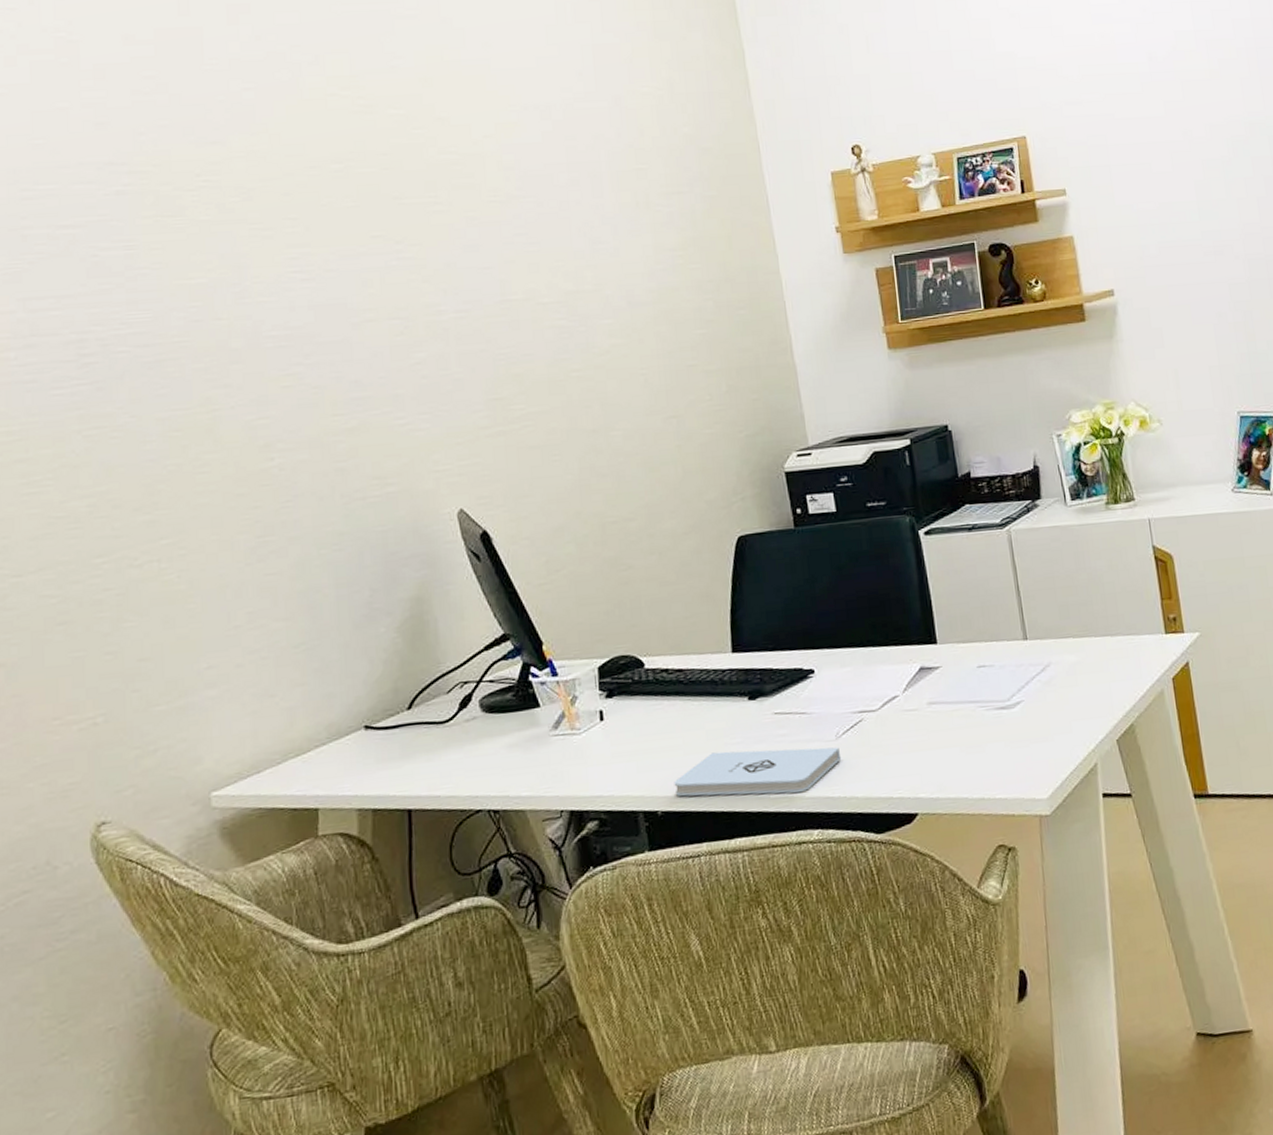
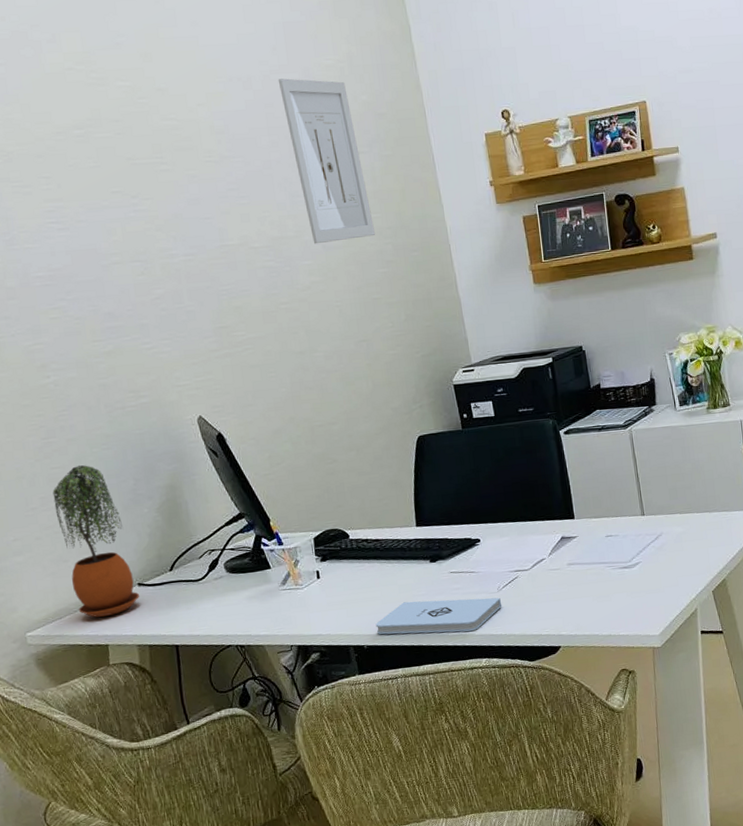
potted plant: none [264,571,365,771] -> present [52,465,139,617]
wall art: none [583,107,694,300] -> present [278,78,376,244]

